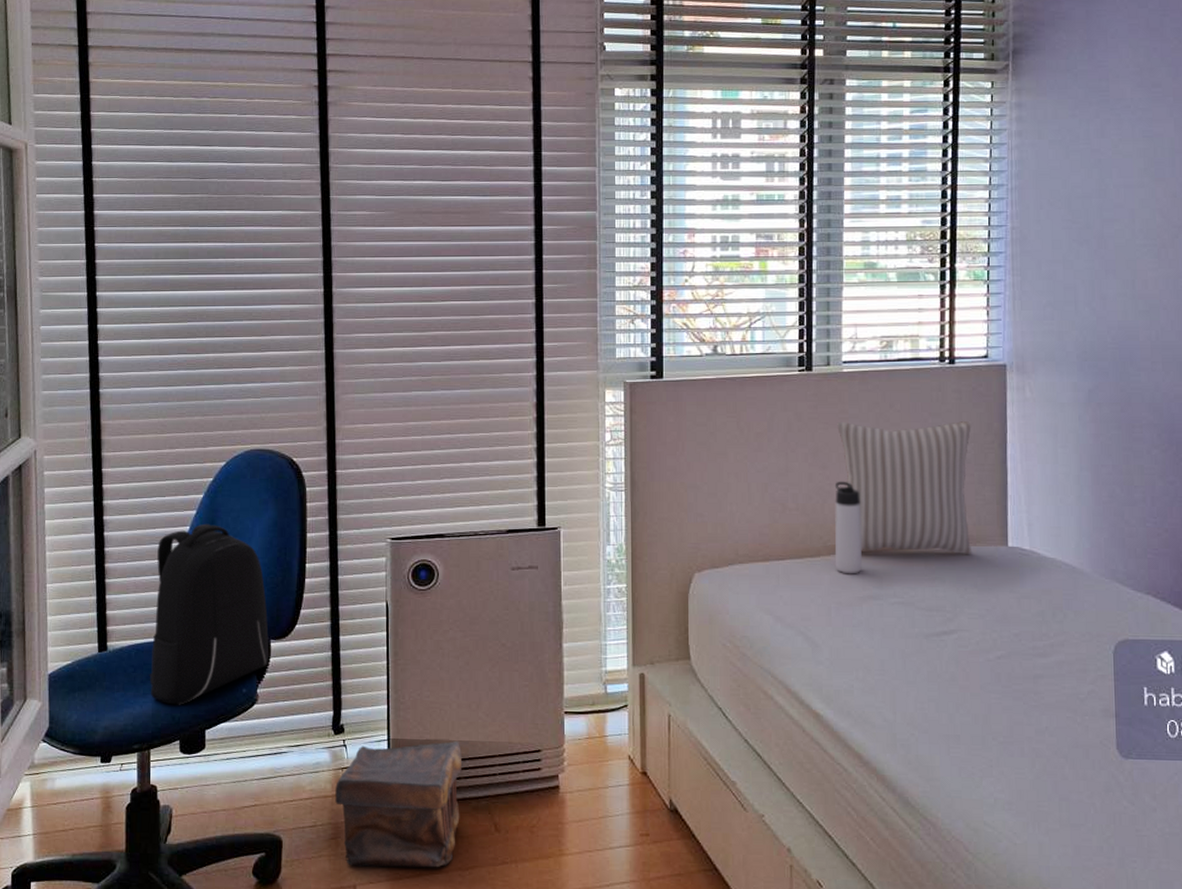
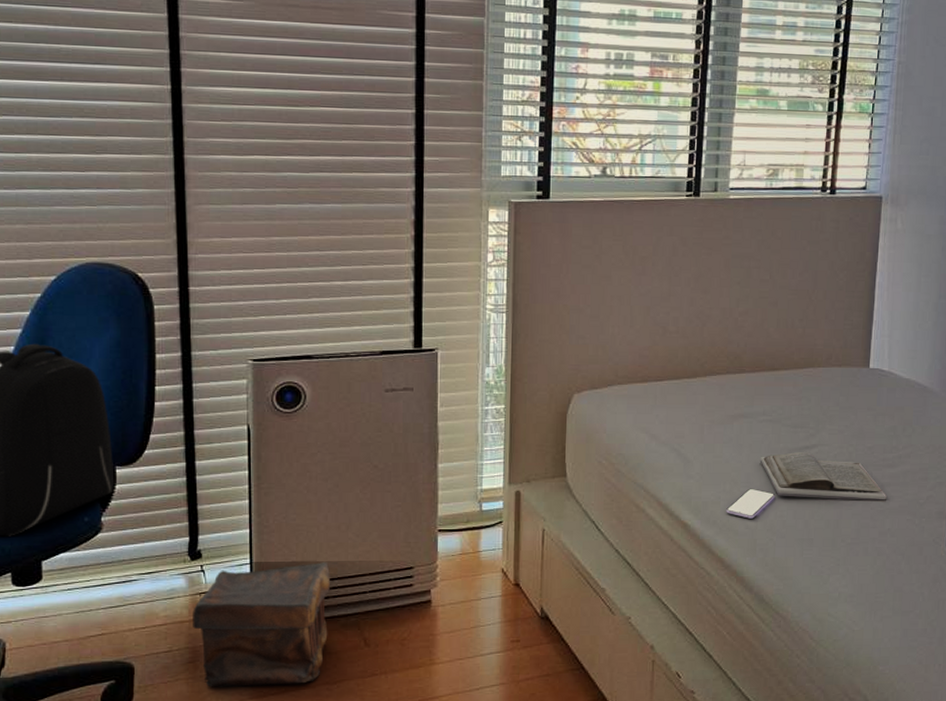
thermos bottle: present [834,481,862,574] -> none [710,305,738,394]
pillow: present [837,421,973,554] -> none [720,247,846,375]
smartphone: none [861,676,914,710] -> present [726,488,776,519]
book: none [893,637,1040,697] -> present [759,451,886,503]

